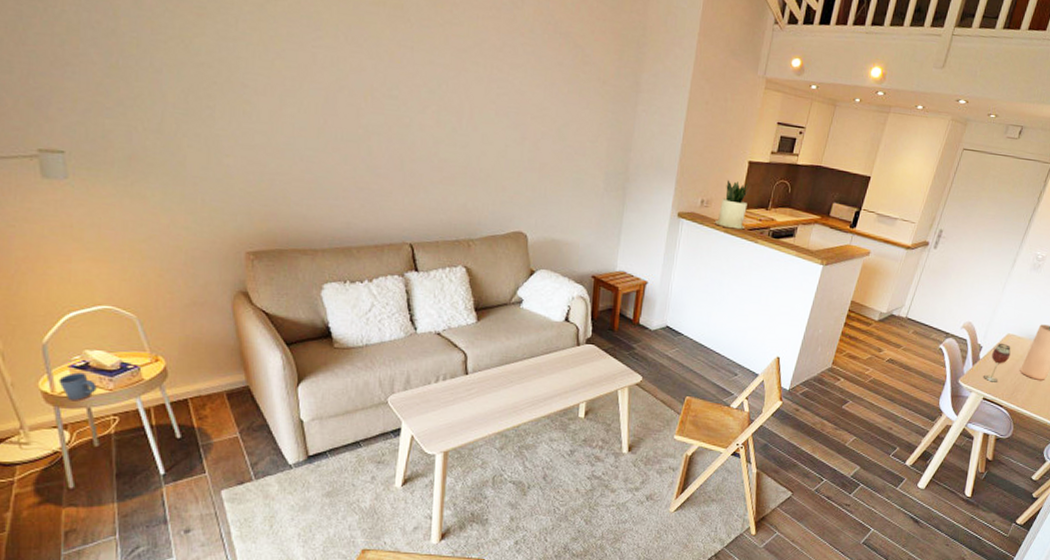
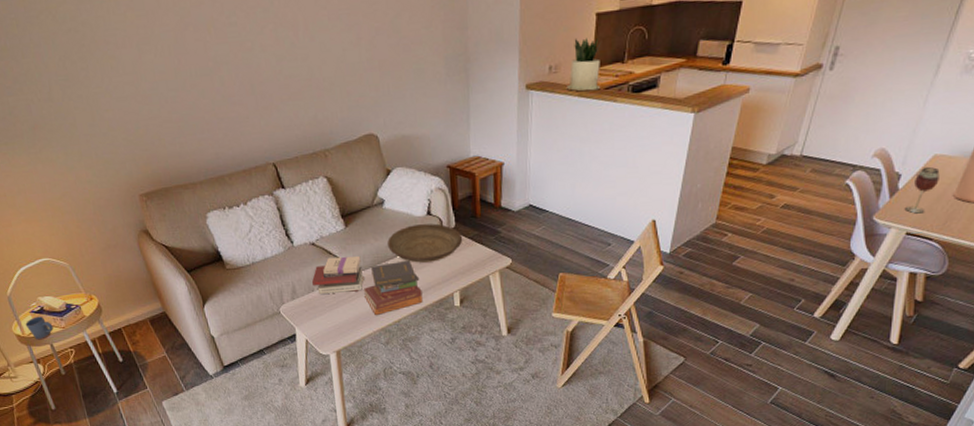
books: none [429,350,488,390] -> present [311,256,364,294]
books: none [485,364,548,417] -> present [364,261,423,315]
decorative bowl: none [519,329,597,369] -> present [387,223,463,263]

